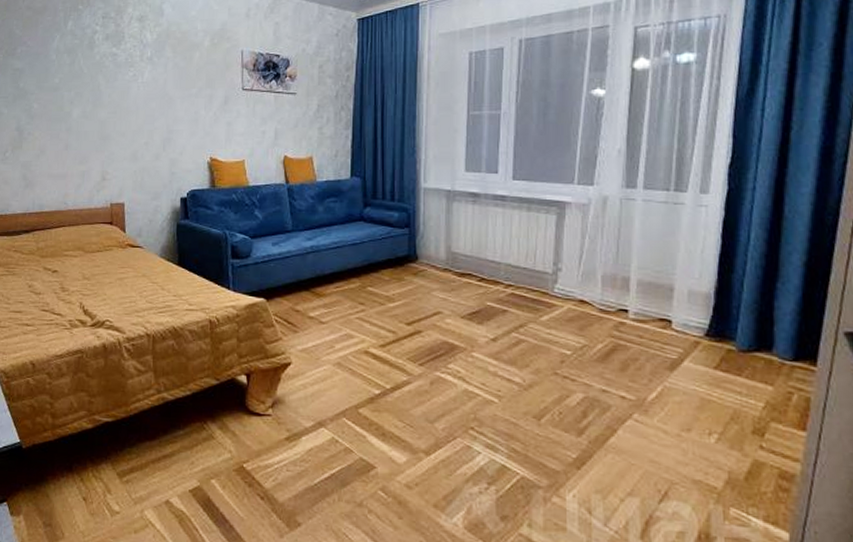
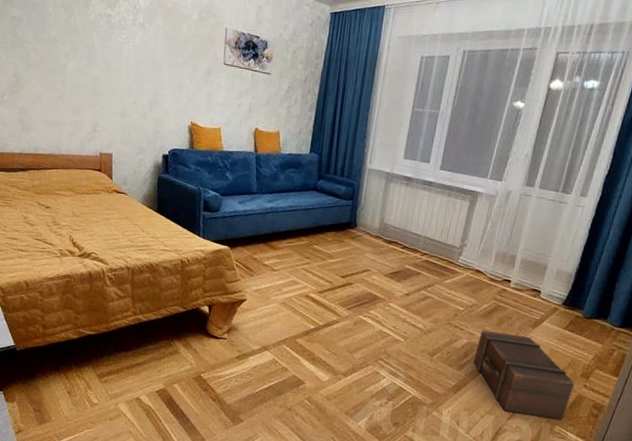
suitcase: none [597,379,746,499] -> present [473,330,575,420]

